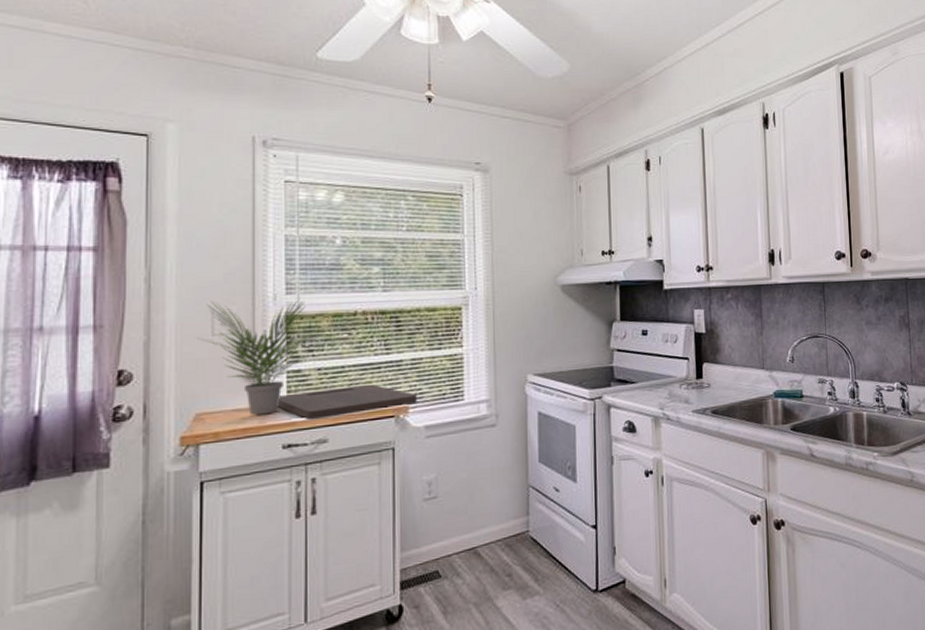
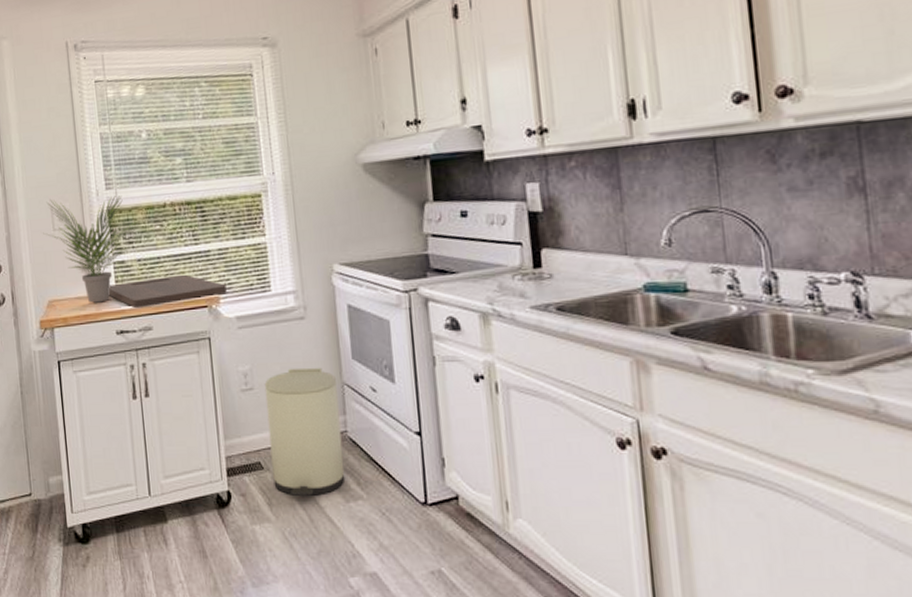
pedal bin: none [449,472,524,601] -> present [264,367,345,496]

